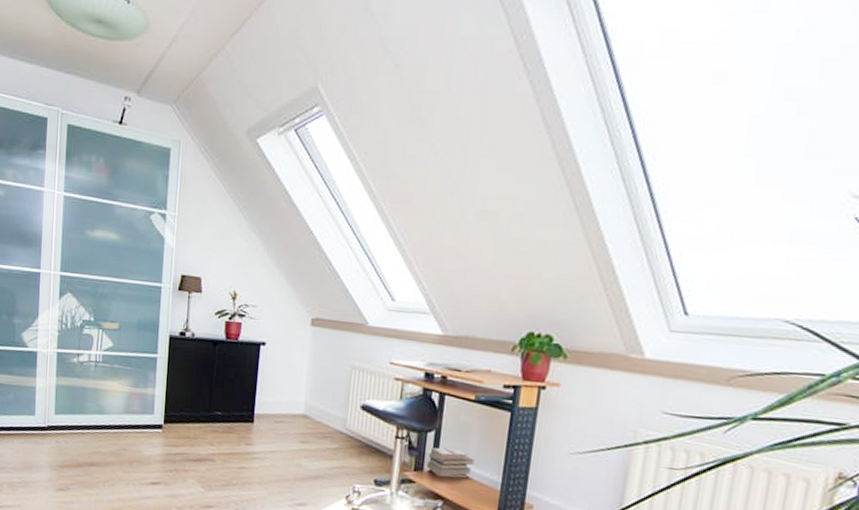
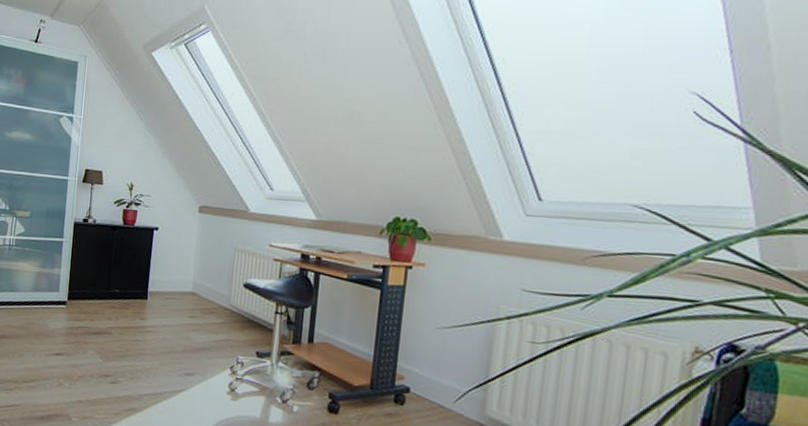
books: present [426,447,475,479] -> none [304,322,348,351]

